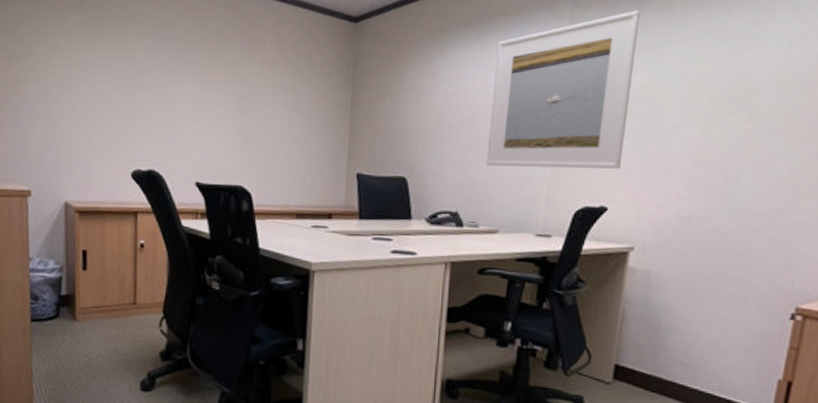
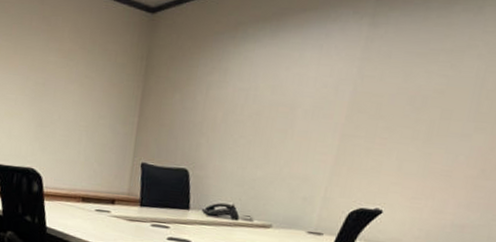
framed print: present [486,10,640,169] -> none [267,10,448,173]

